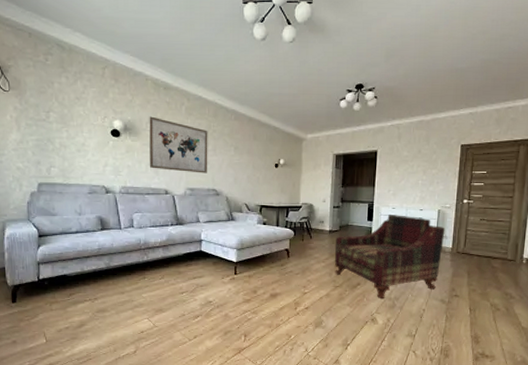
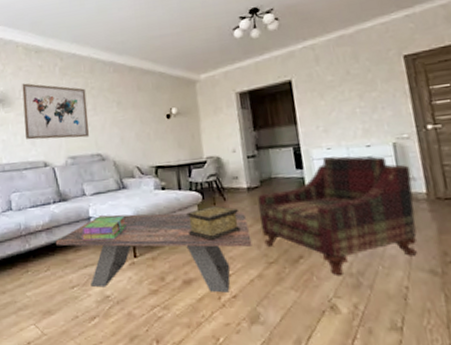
coffee table: none [171,240,326,305] -> present [56,211,252,293]
stack of books: none [193,241,231,259] -> present [82,216,127,241]
decorative box: none [280,242,319,267] -> present [186,206,241,240]

